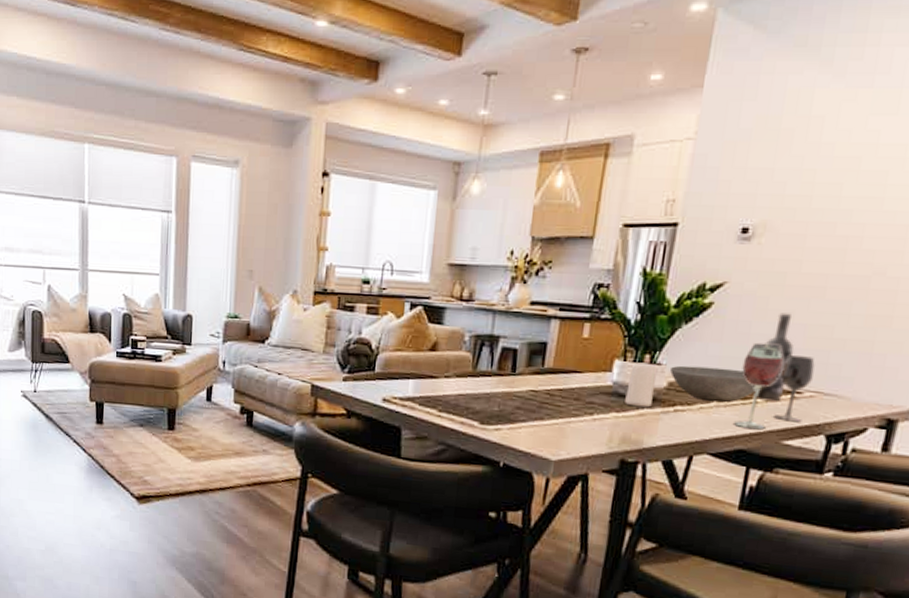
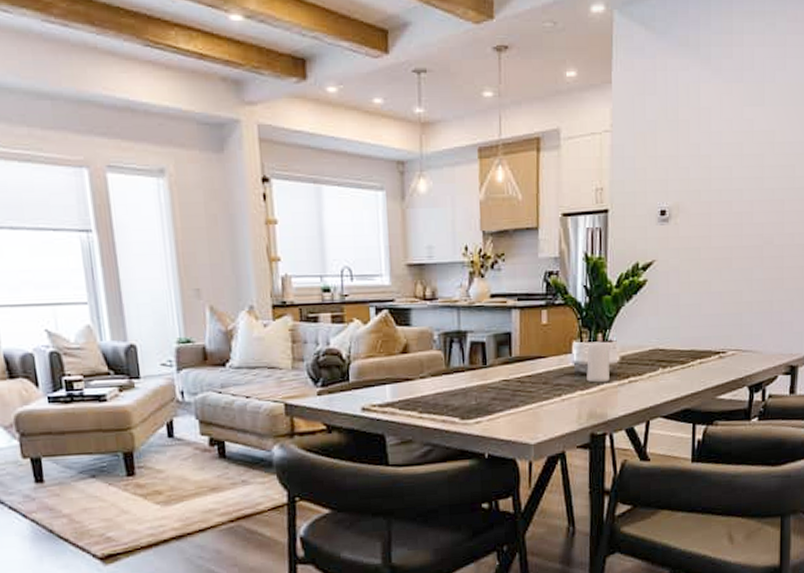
bowl: present [670,365,756,403] -> none [621,338,691,370]
wineglass: present [734,342,784,430] -> none [677,312,709,390]
wine bottle: present [754,313,795,403] -> none [689,283,715,364]
wine glass: present [774,355,815,423] -> none [708,320,732,379]

